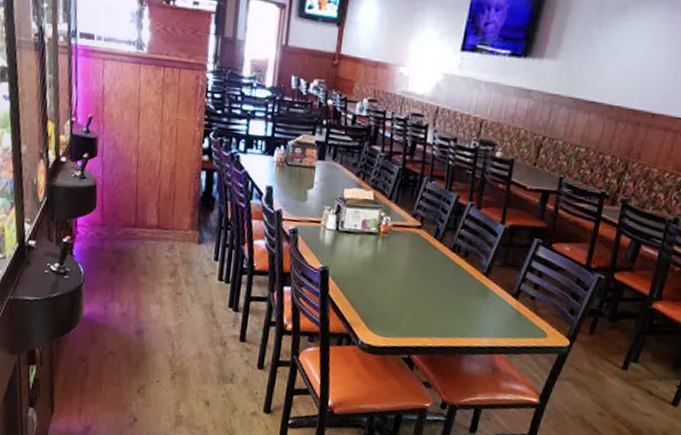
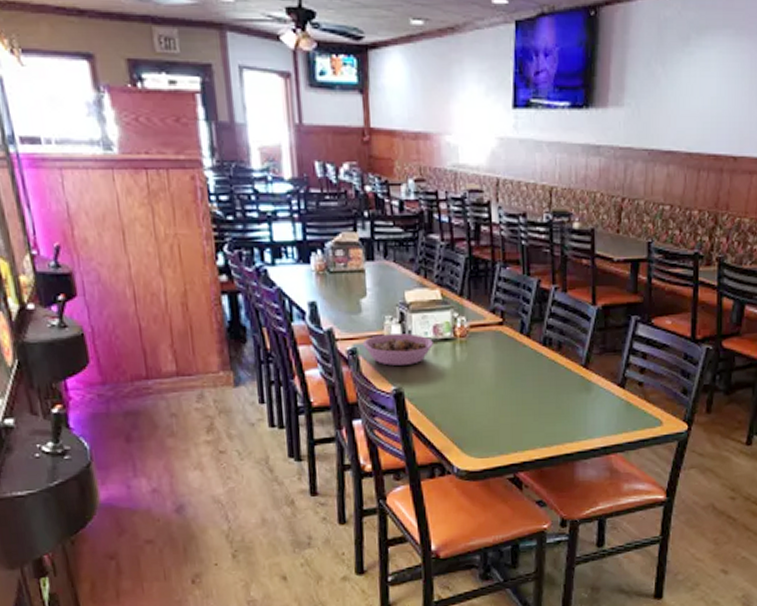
bowl: none [303,220,360,250] -> present [362,332,433,366]

